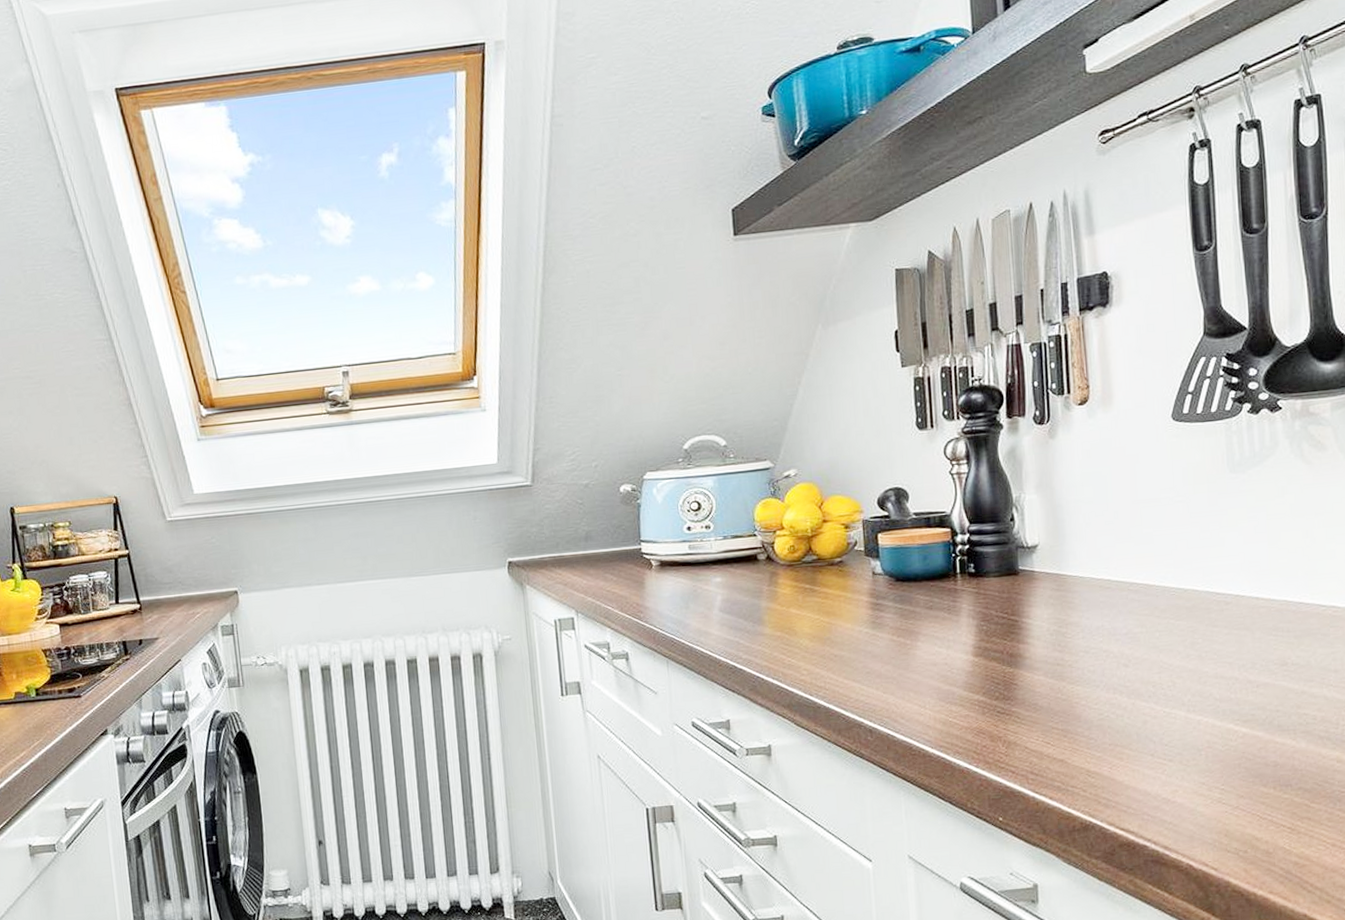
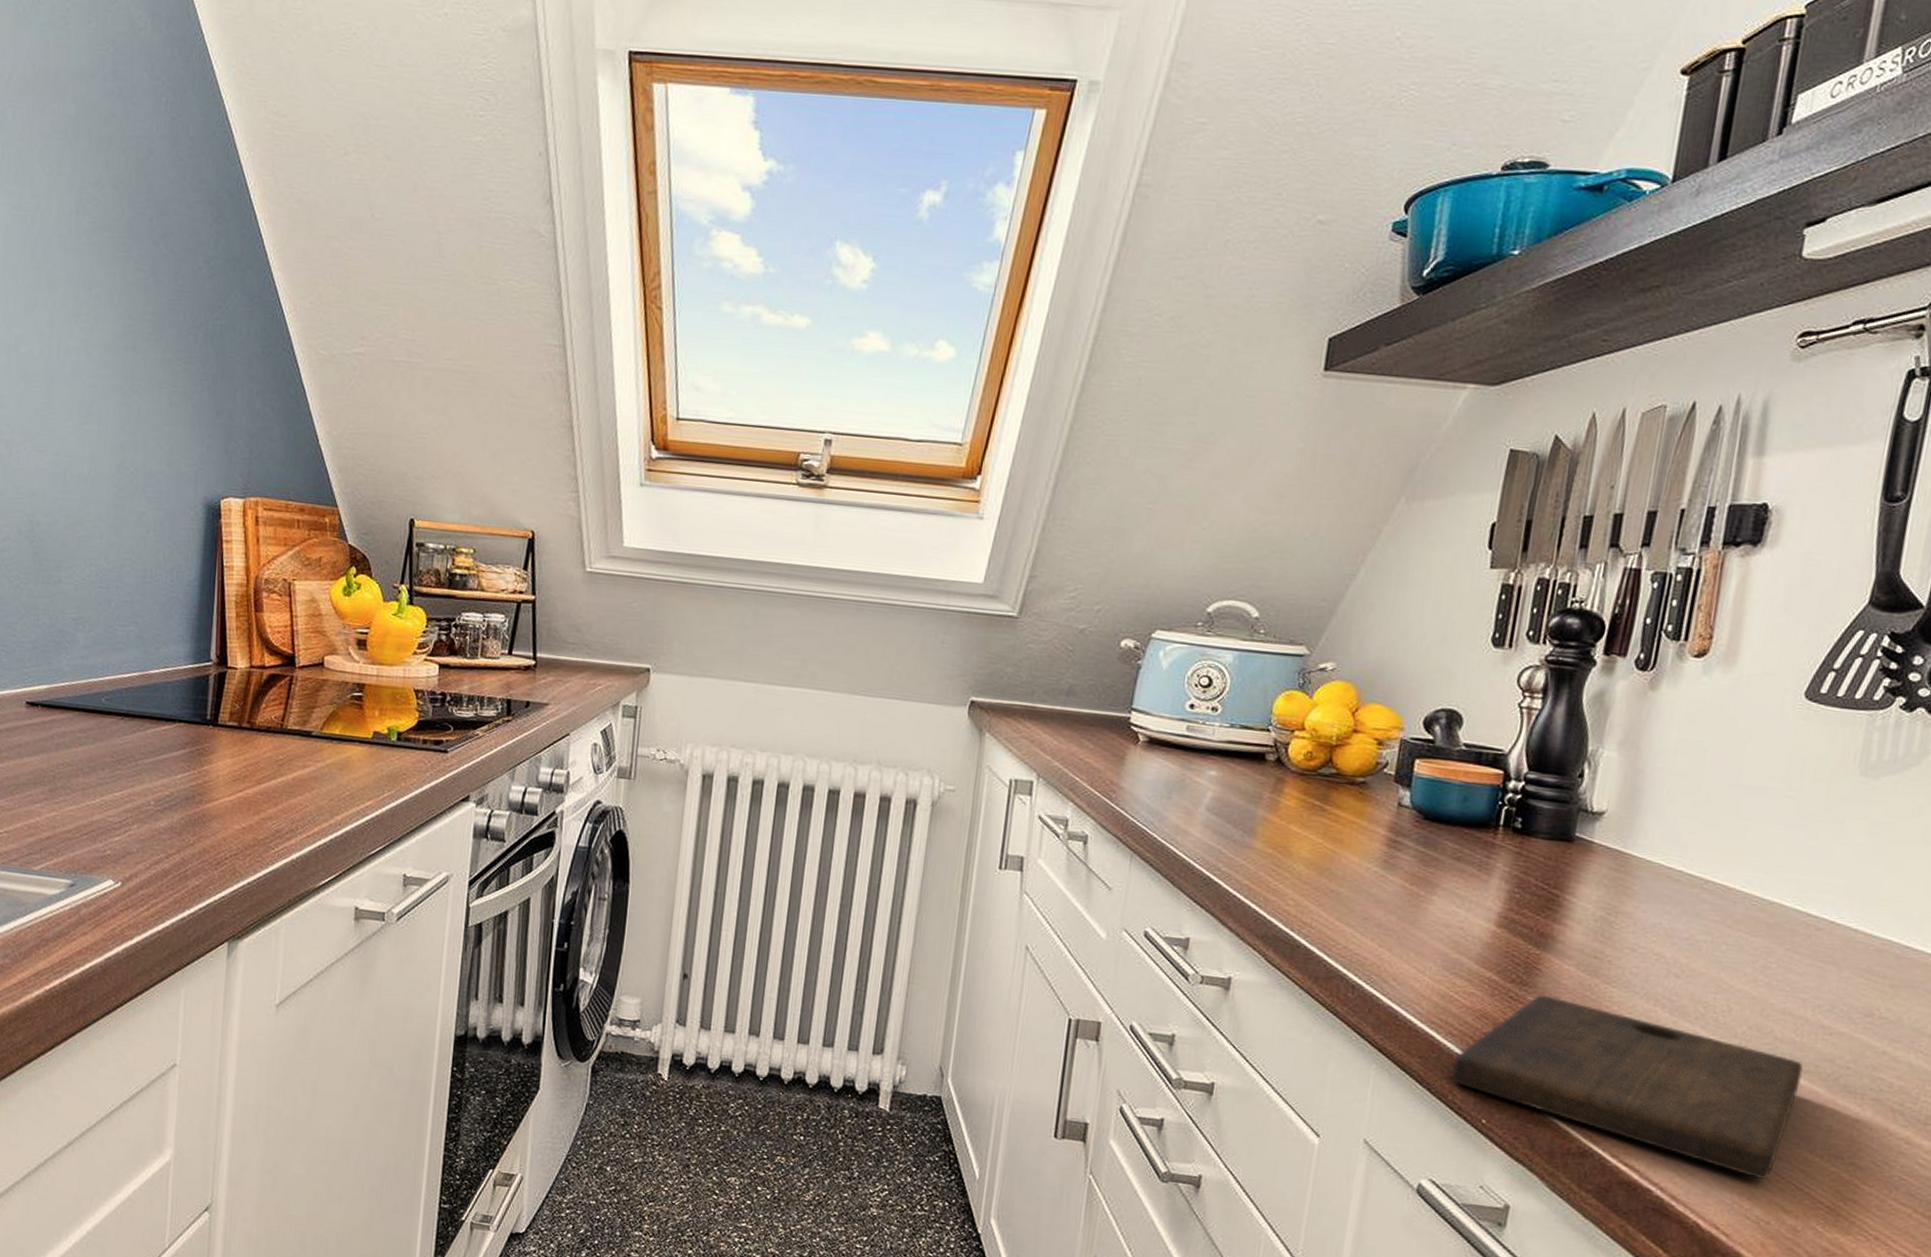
cutting board: none [965,704,1244,818] -> present [1451,995,1803,1179]

